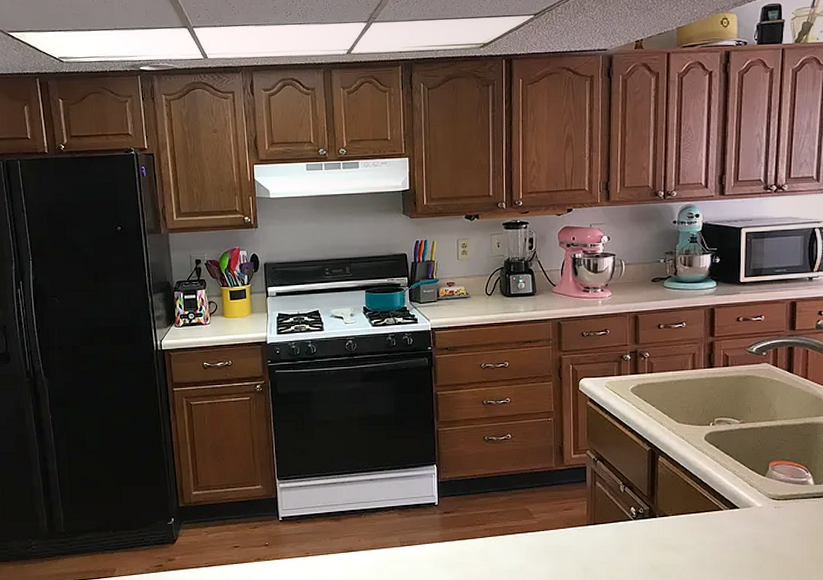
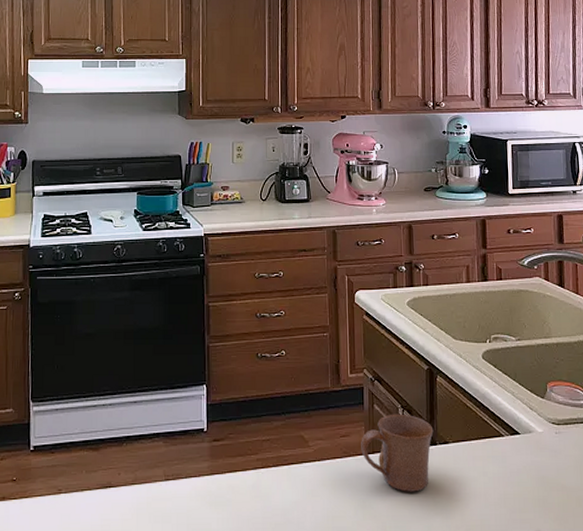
mug: none [583,490,654,558] -> present [361,414,434,492]

